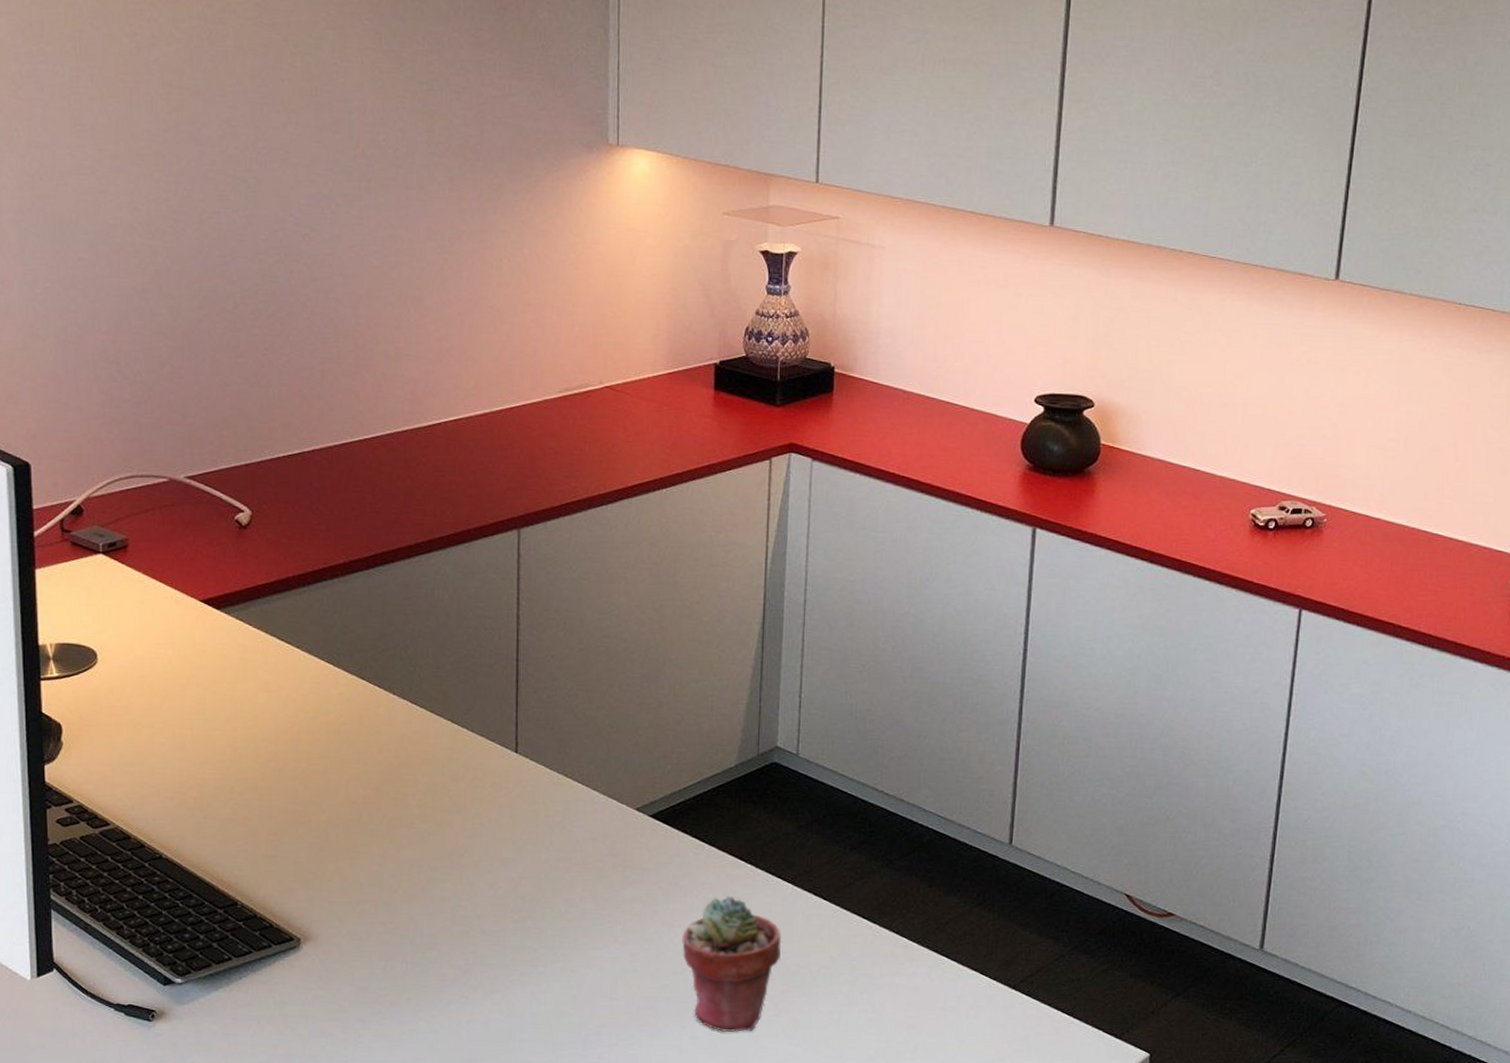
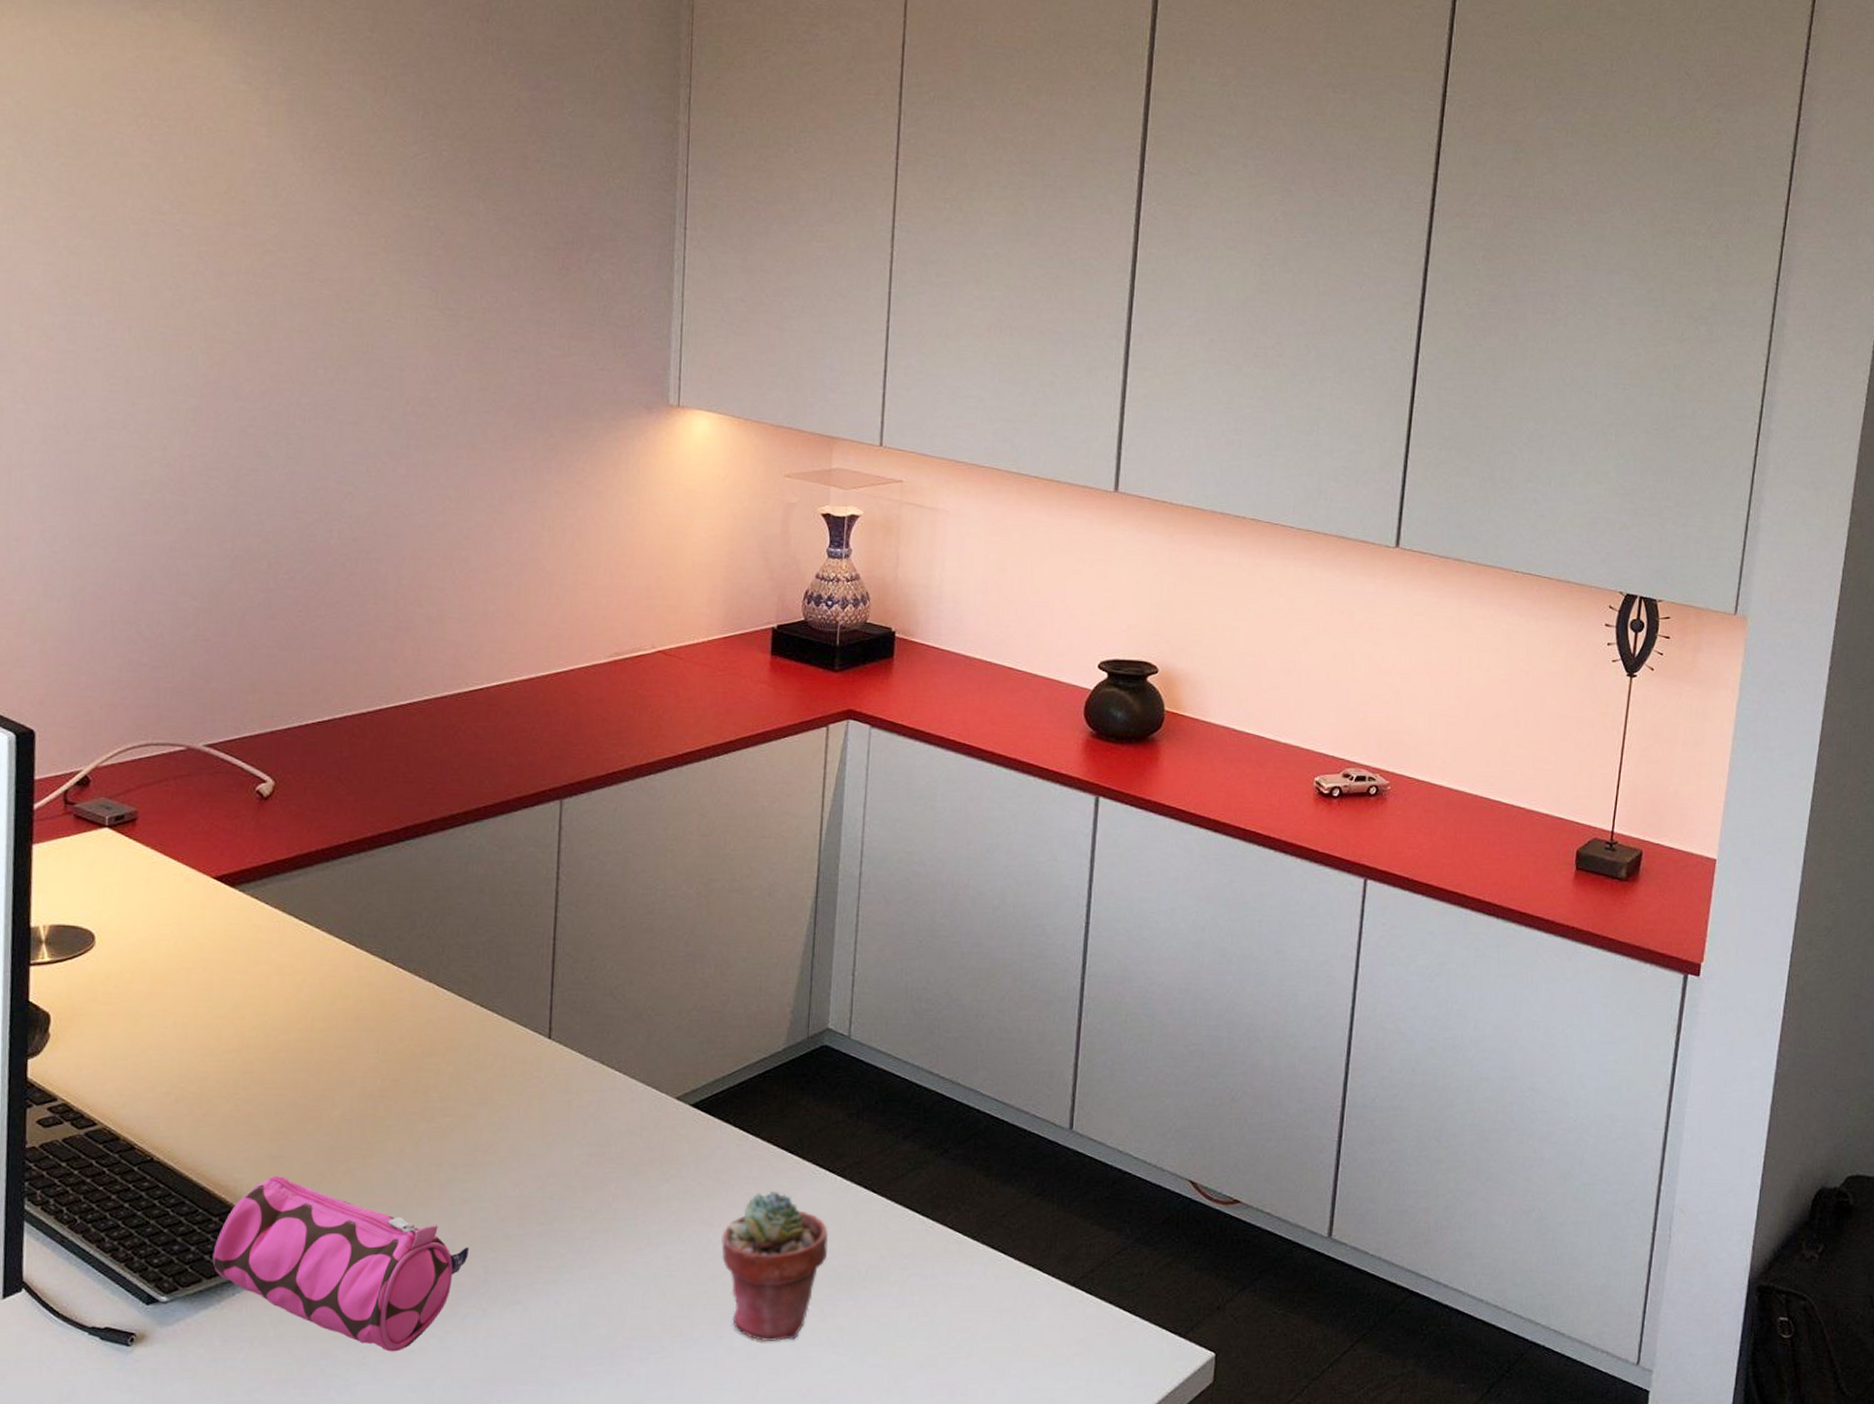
pencil case: none [220,874,450,1033] -> present [212,1176,469,1352]

